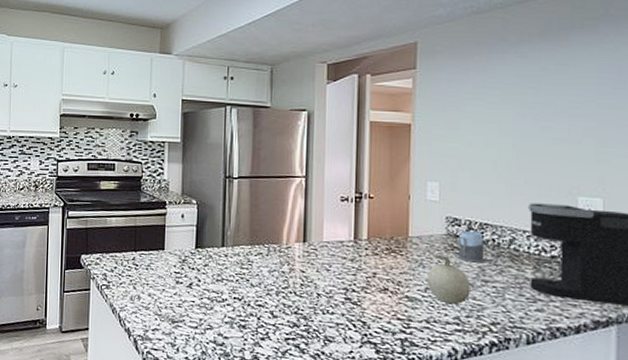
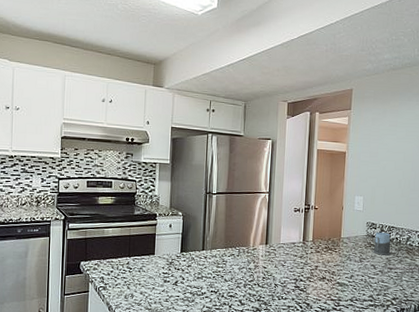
fruit: present [427,255,471,305] -> none [352,251,381,287]

